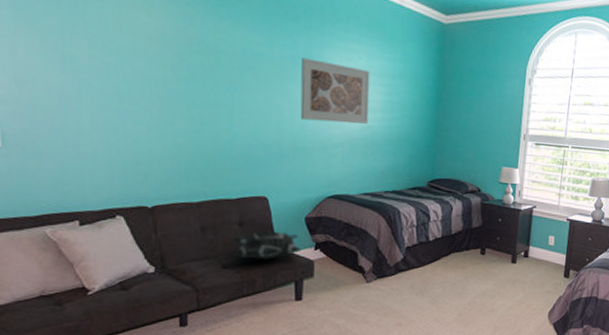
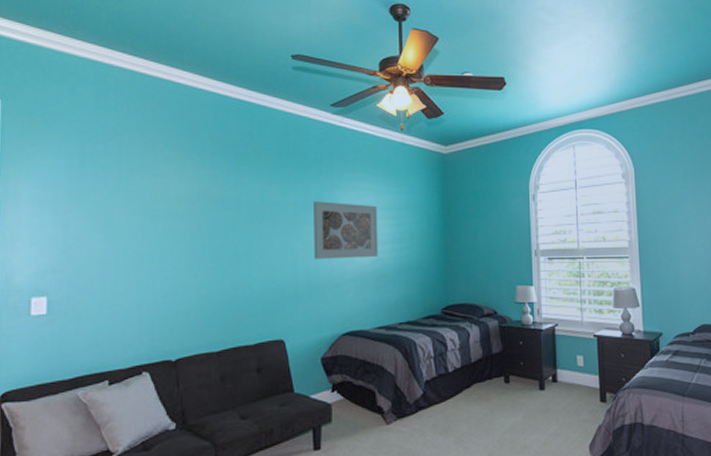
decorative pillow: present [233,231,301,261] -> none [251,375,318,408]

